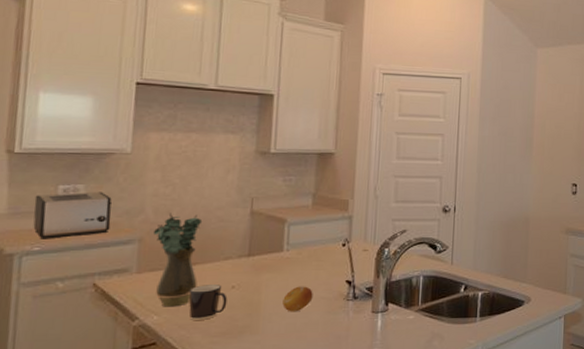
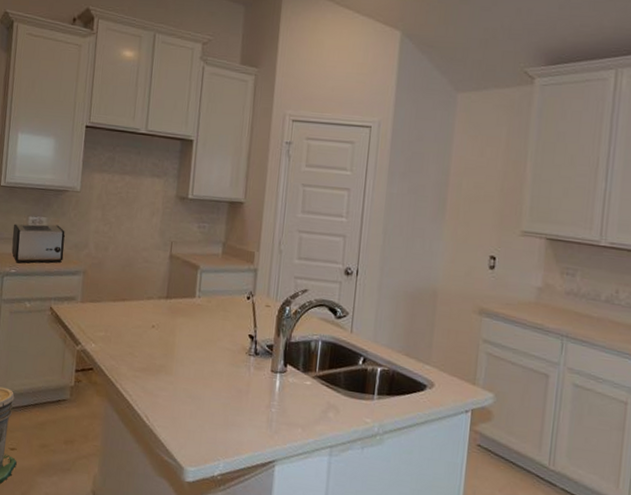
vase: present [153,213,203,307] -> none [93,249,132,338]
mug: present [188,285,228,321] -> none [118,320,149,354]
fruit: present [282,286,313,312] -> none [193,334,220,360]

